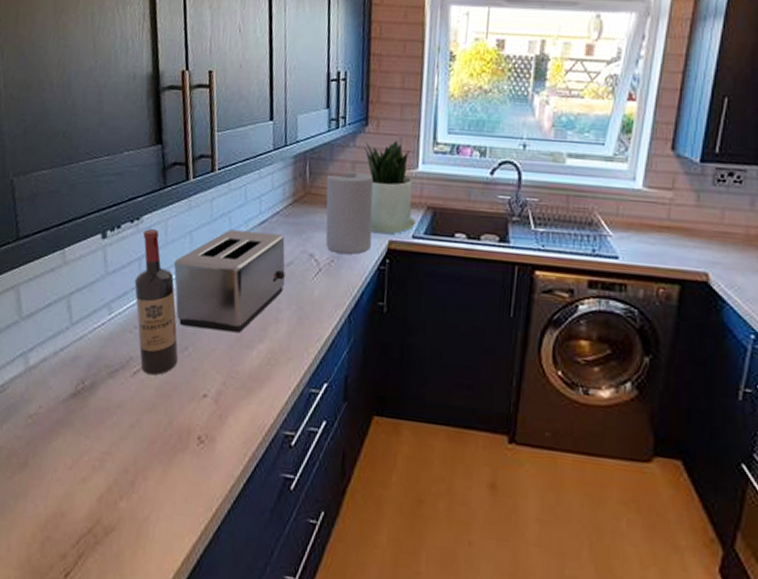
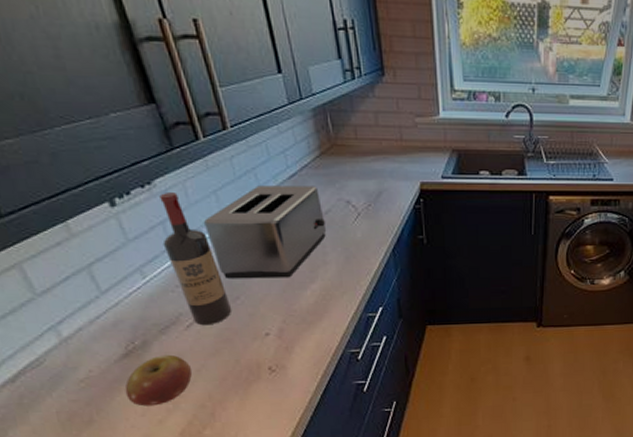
fruit: none [62,401,127,460] -> present [125,354,193,407]
paper towel holder: present [325,170,374,255] -> none [351,120,404,199]
planter: present [364,140,417,235] -> none [384,89,444,177]

